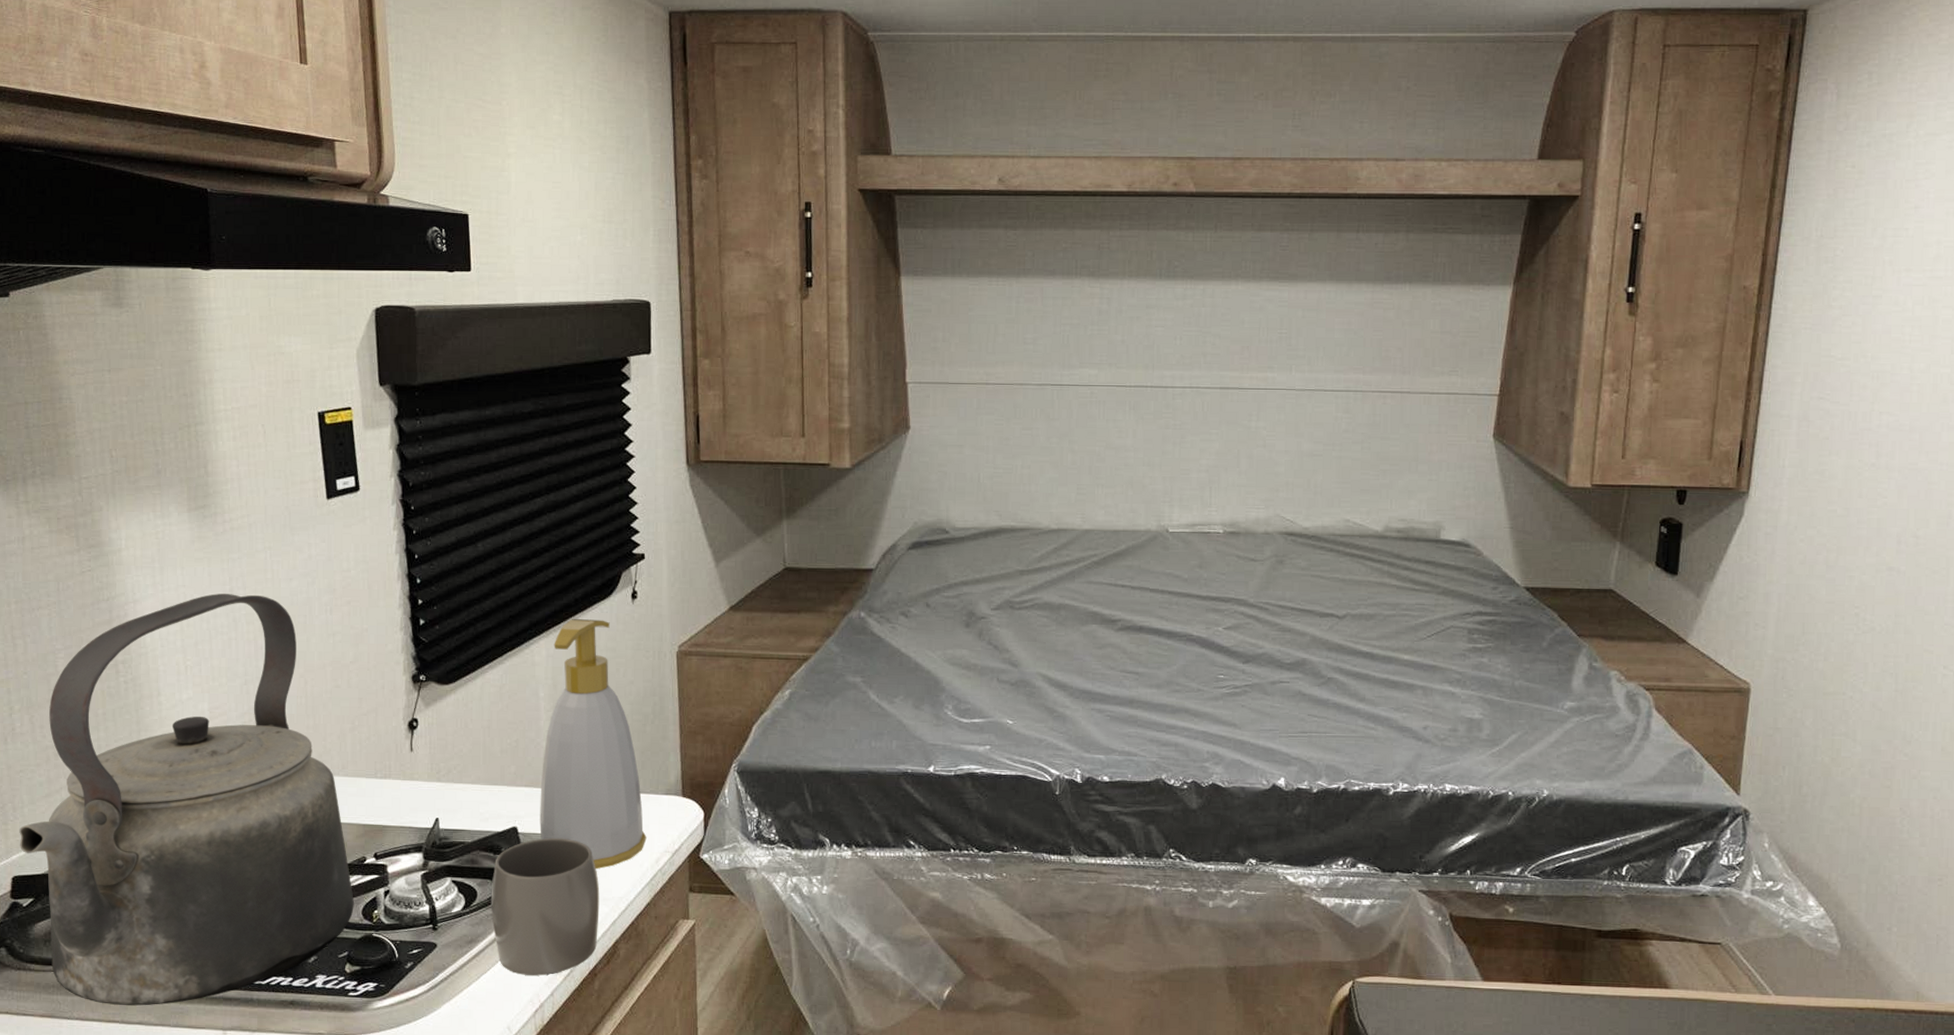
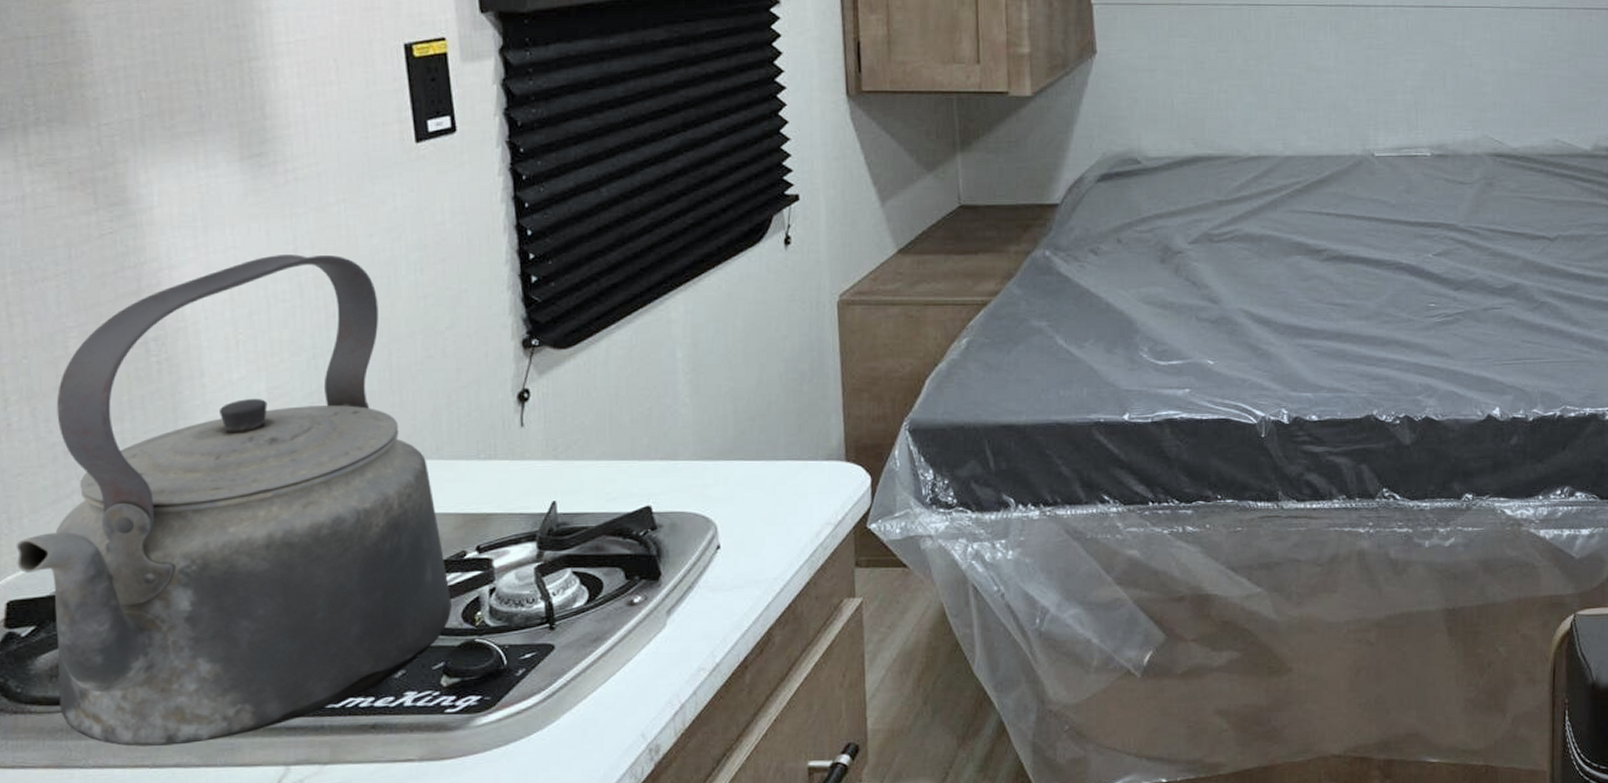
mug: present [491,837,600,976] -> none [620,515,751,674]
soap bottle: present [539,619,647,870] -> none [678,269,805,549]

